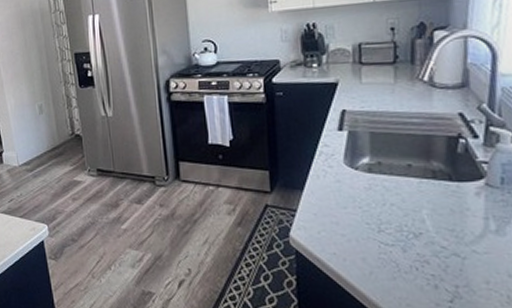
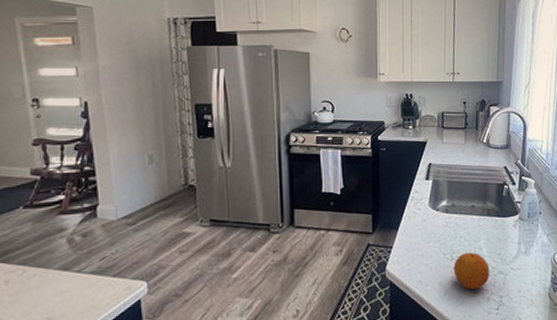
fruit: none [381,225,438,272] -> present [453,253,490,290]

